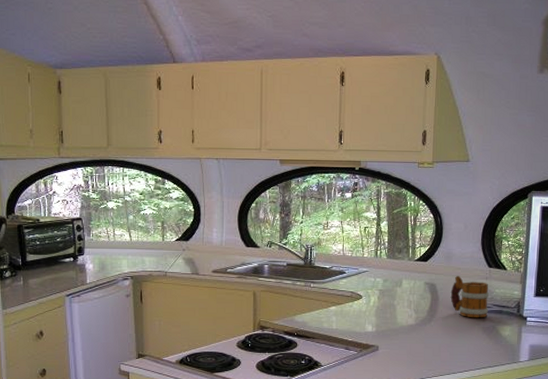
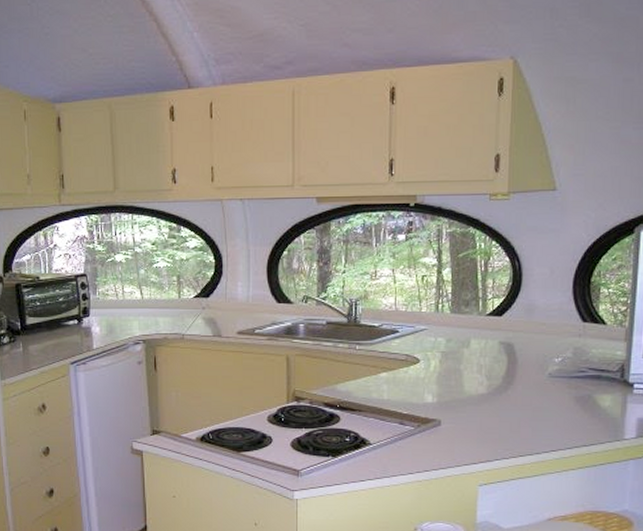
mug: present [450,275,489,318] -> none [532,332,583,386]

